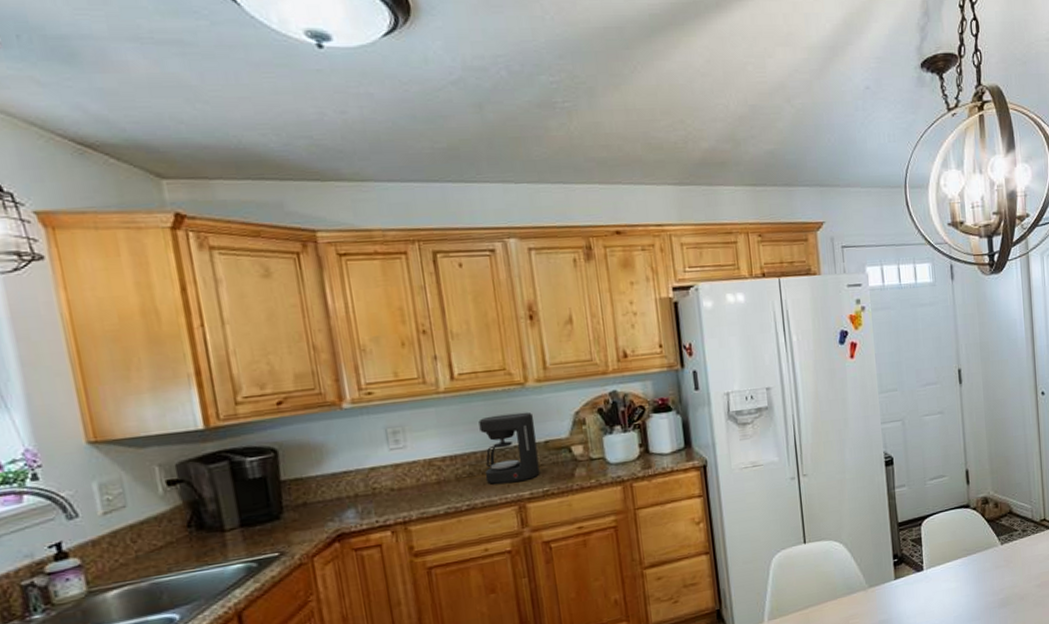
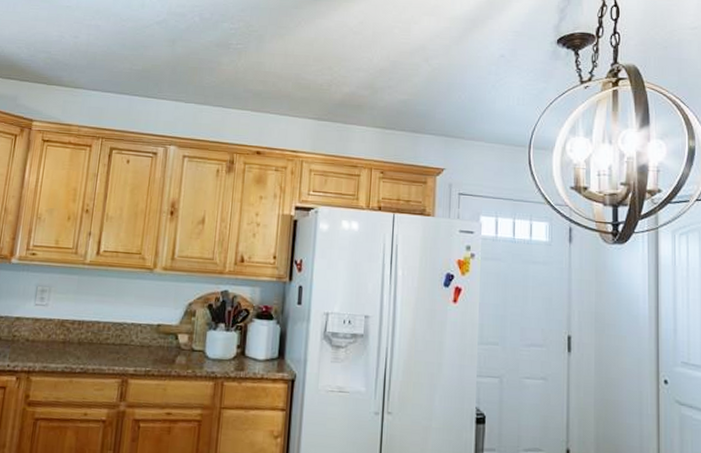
coffee maker: present [478,411,540,485] -> none [101,292,154,358]

